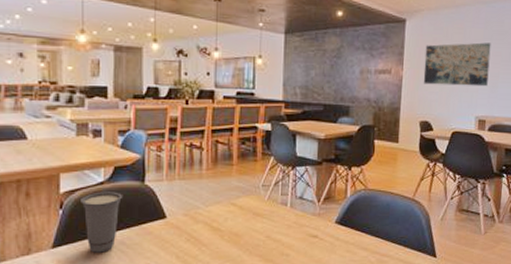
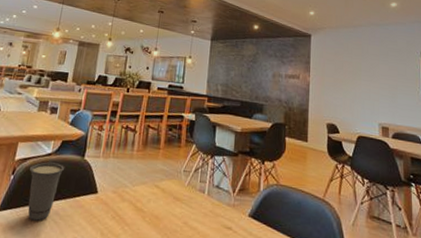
wall art: present [423,42,491,87] -> none [328,56,388,97]

